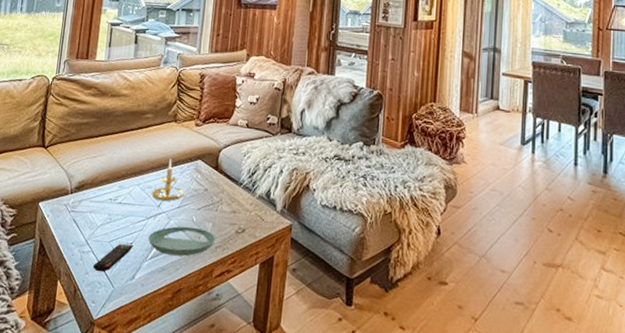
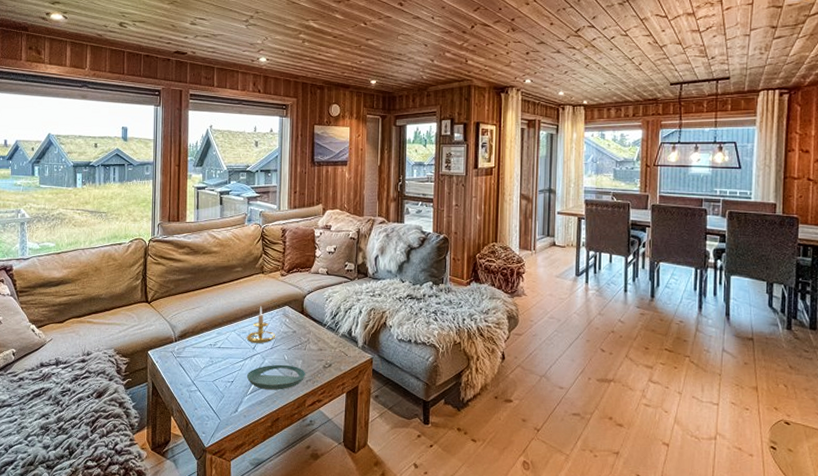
remote control: present [92,244,133,272] -> none [200,383,234,408]

